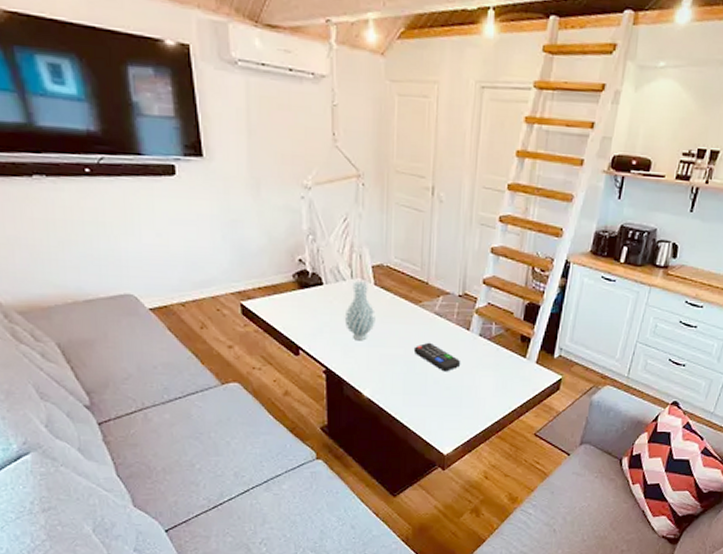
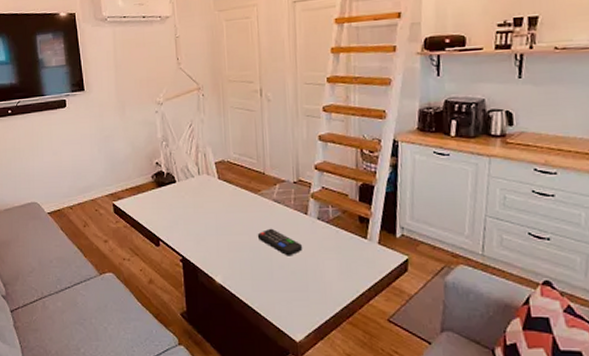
vase: present [345,280,376,341] -> none [196,175,222,230]

